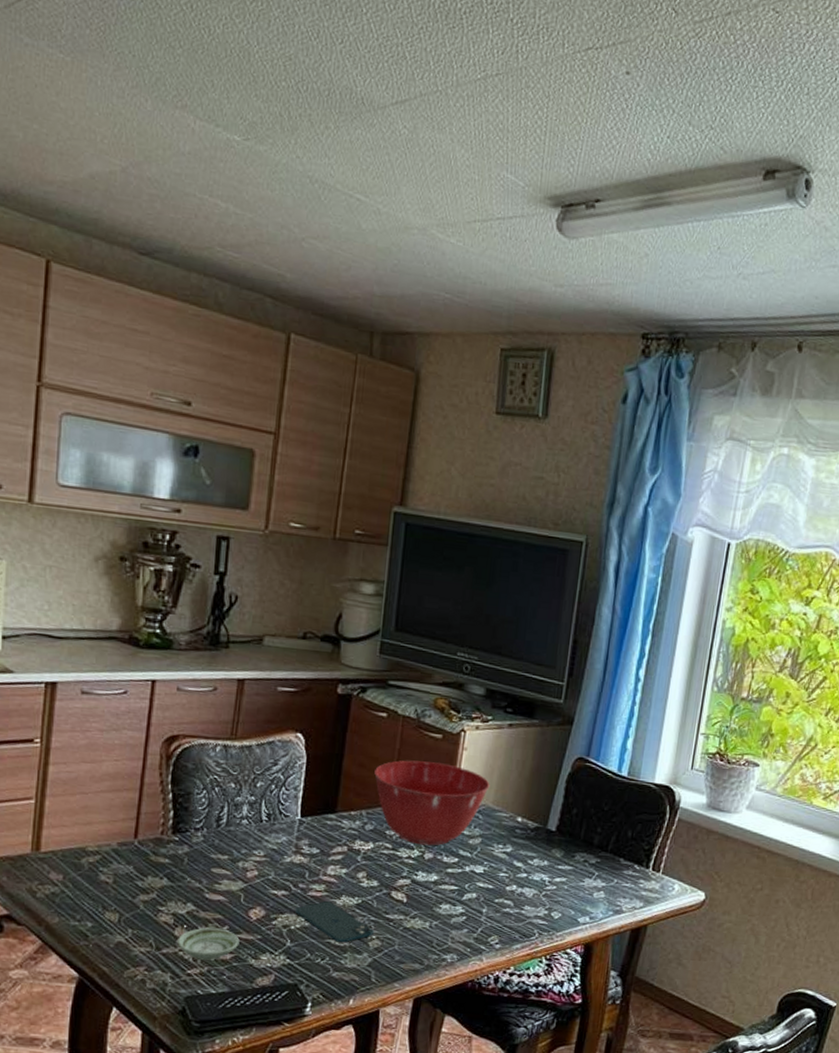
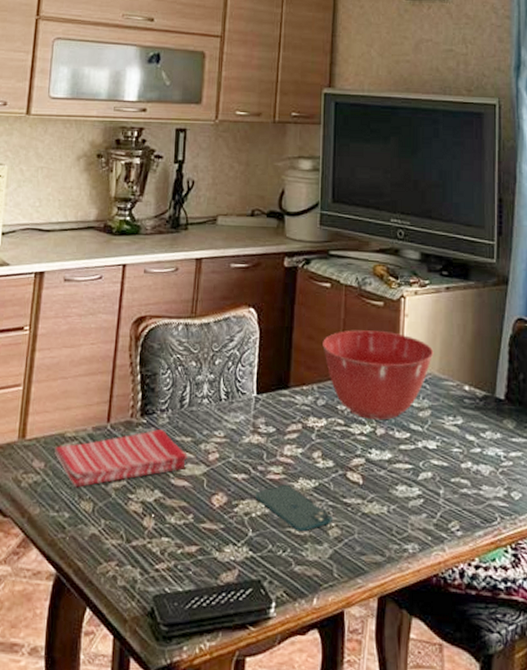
dish towel: none [74,847,224,900] -> present [55,429,187,488]
saucer: present [177,927,240,960] -> none [146,516,204,553]

